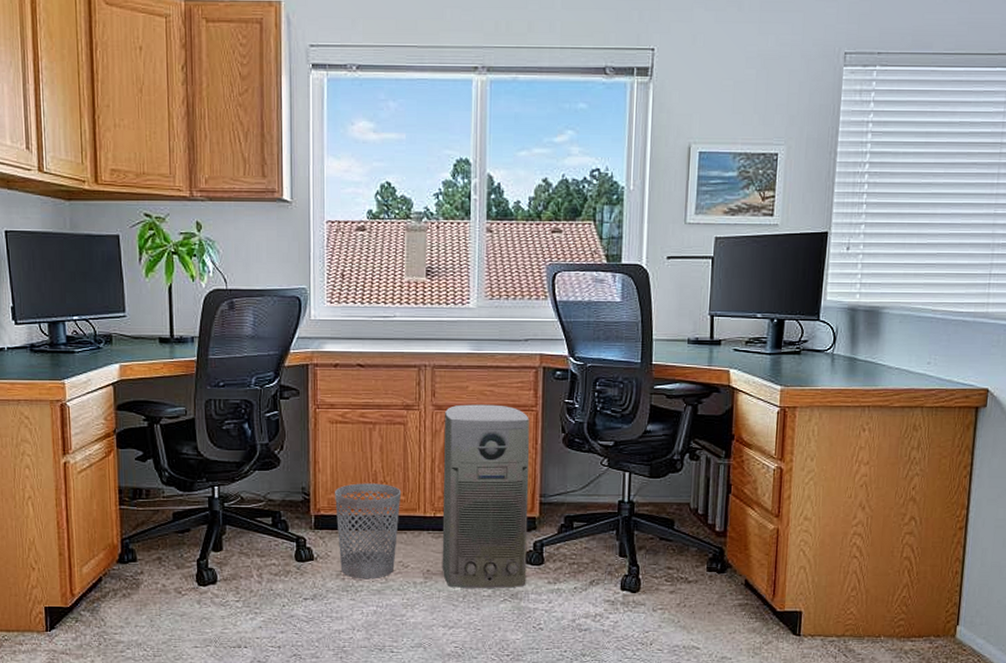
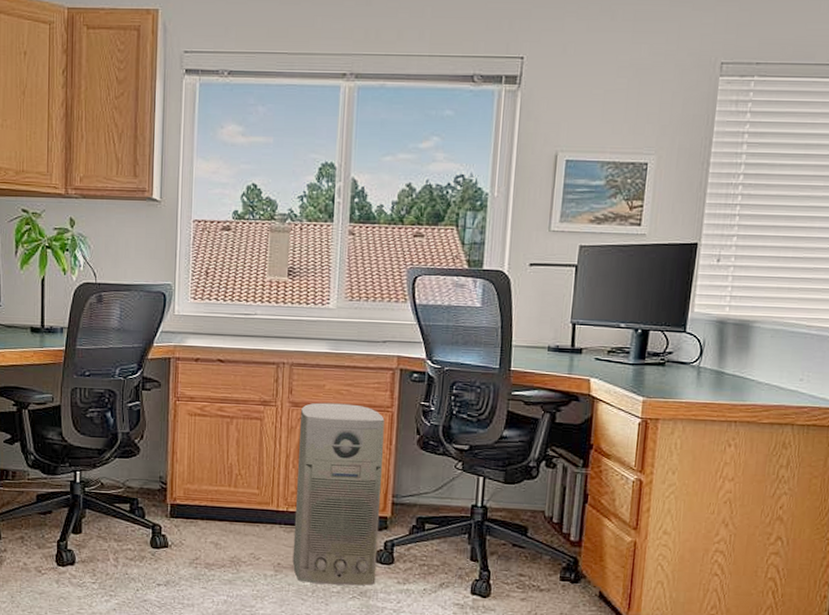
wastebasket: present [335,483,402,578] -> none [191,475,256,569]

